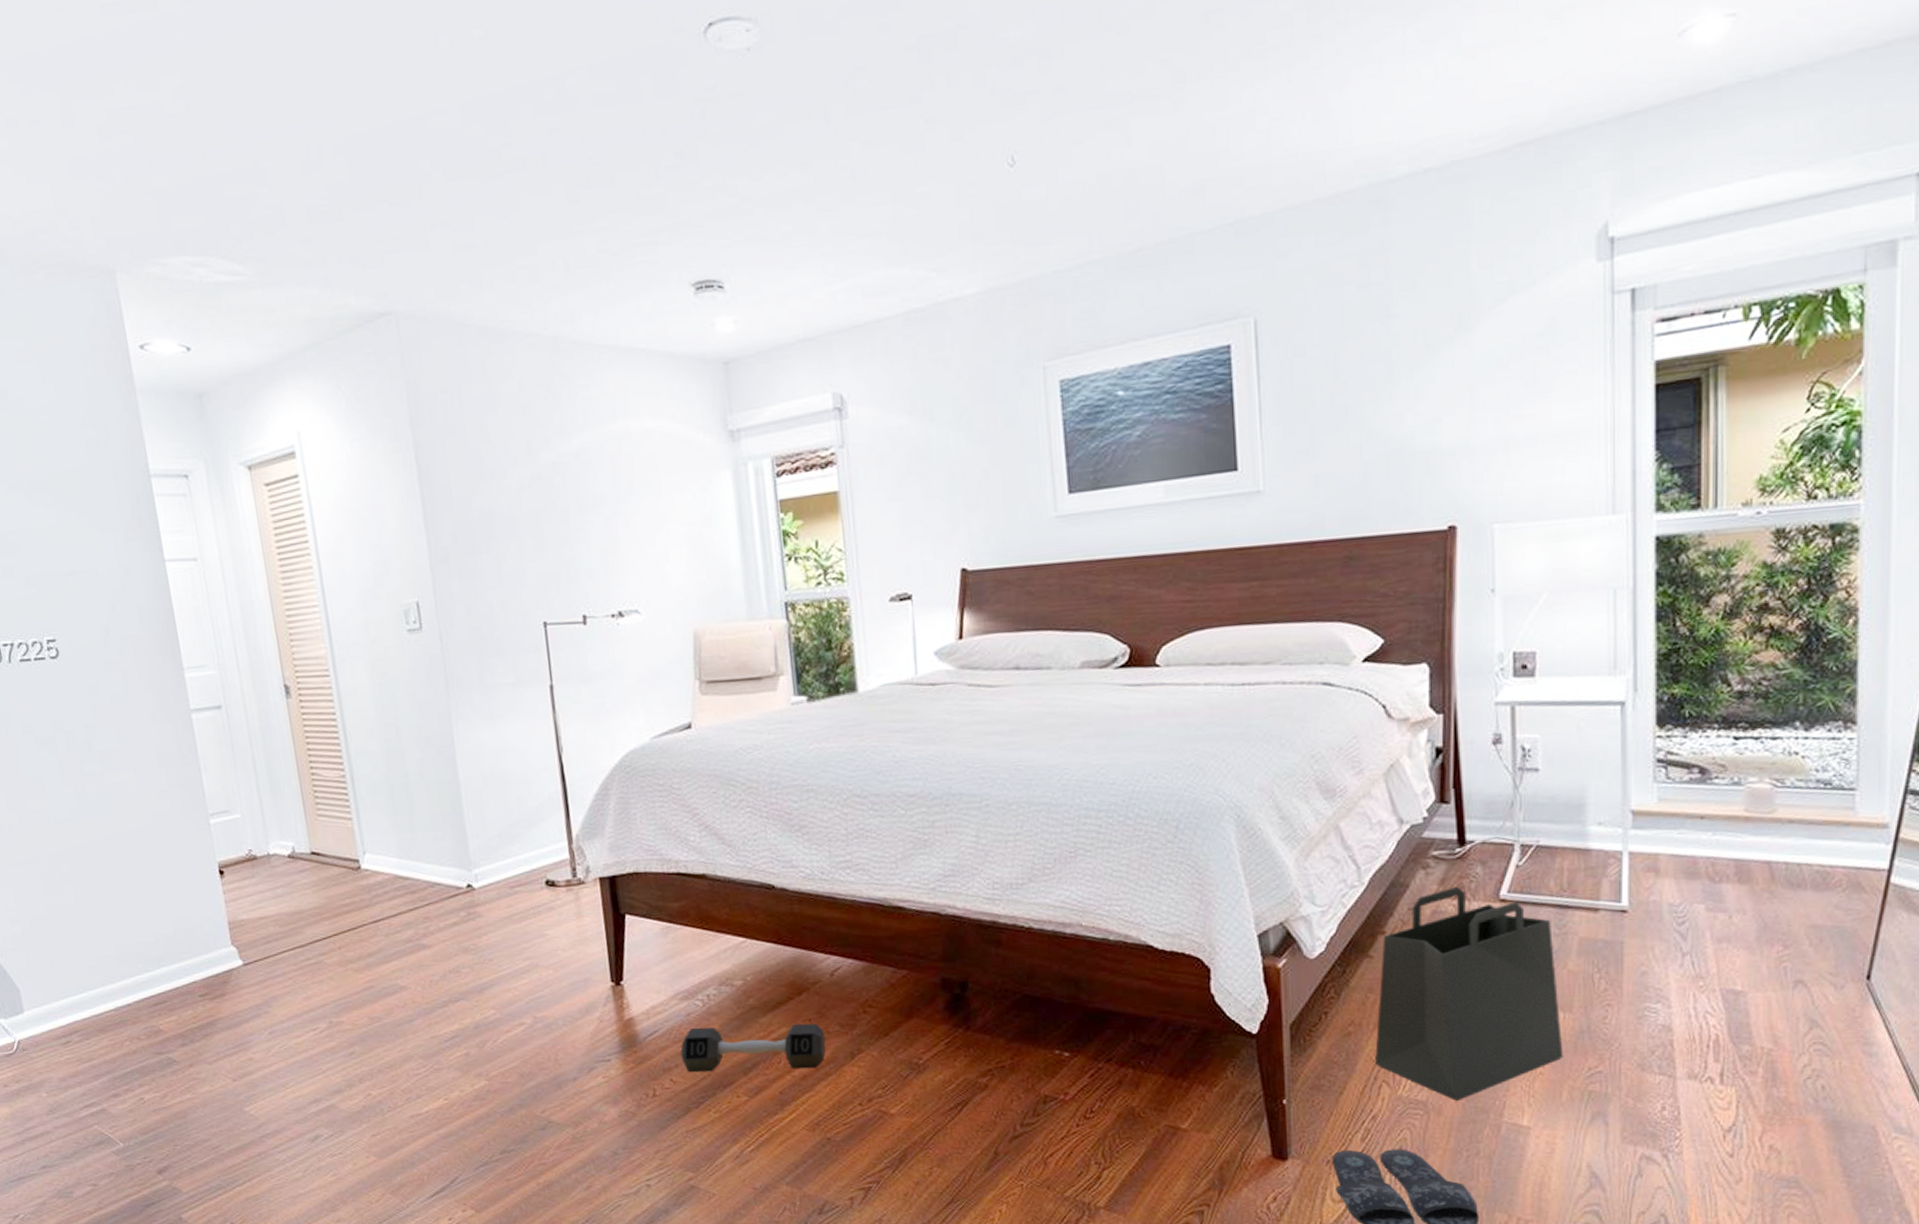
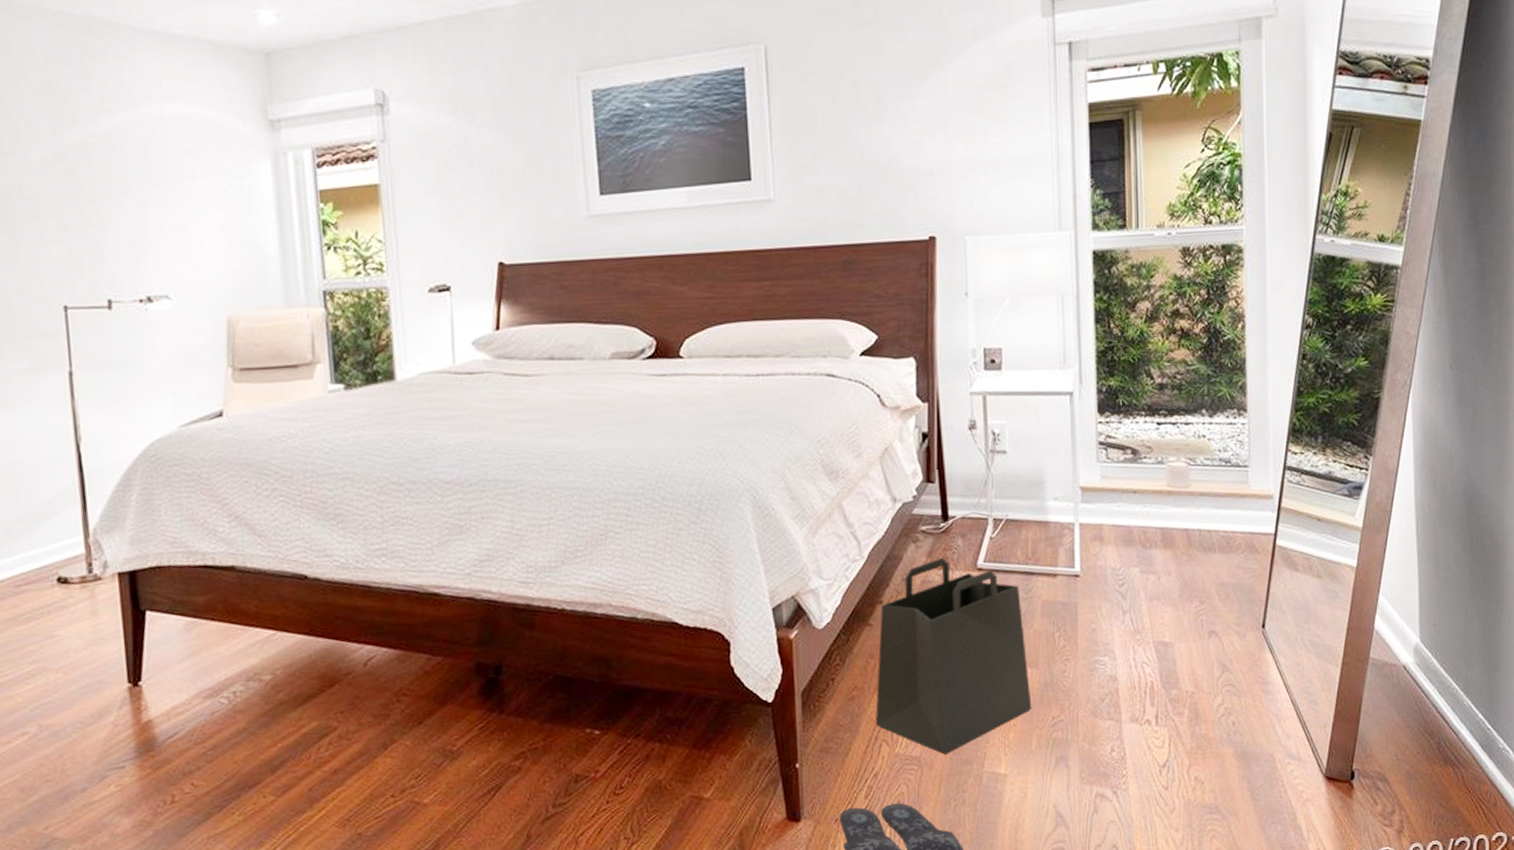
dumbbell: present [680,1024,826,1073] -> none [203,716,359,774]

